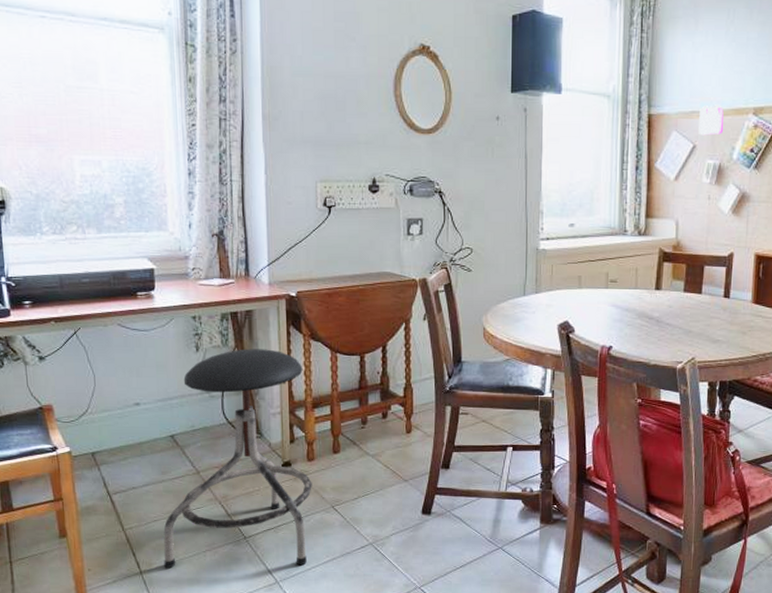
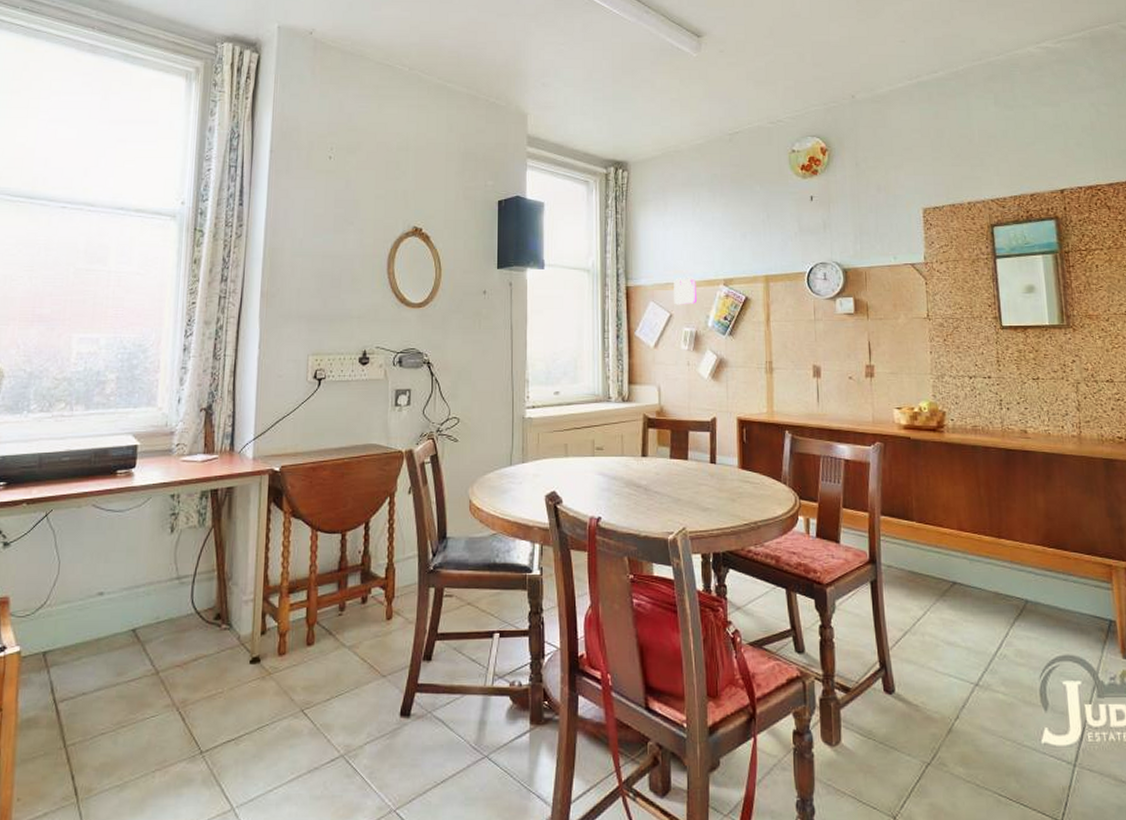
stool: present [163,349,312,569] -> none [105,529,282,795]

